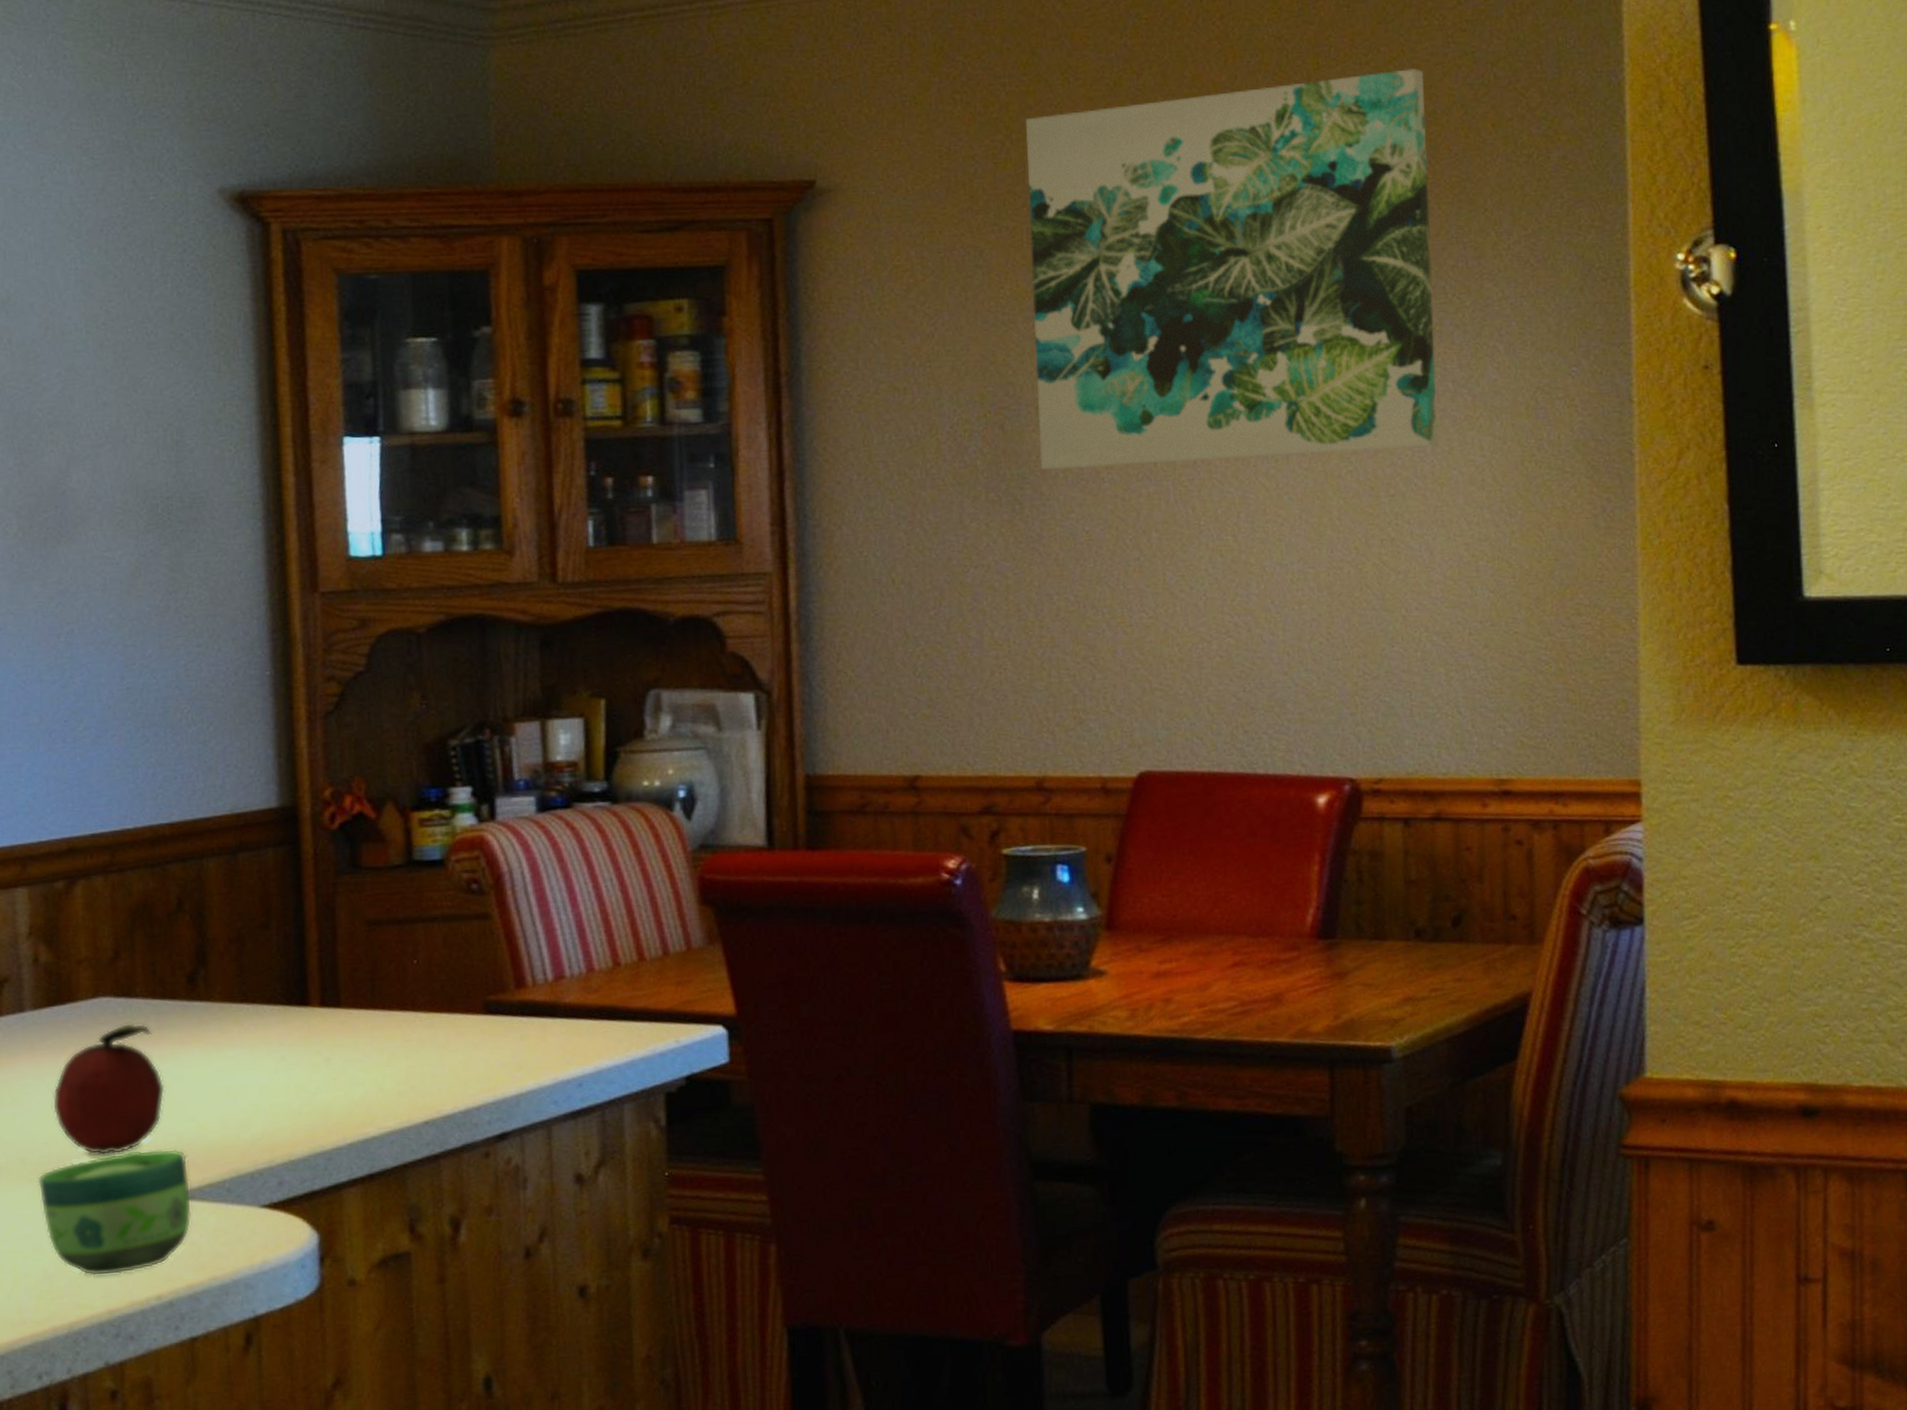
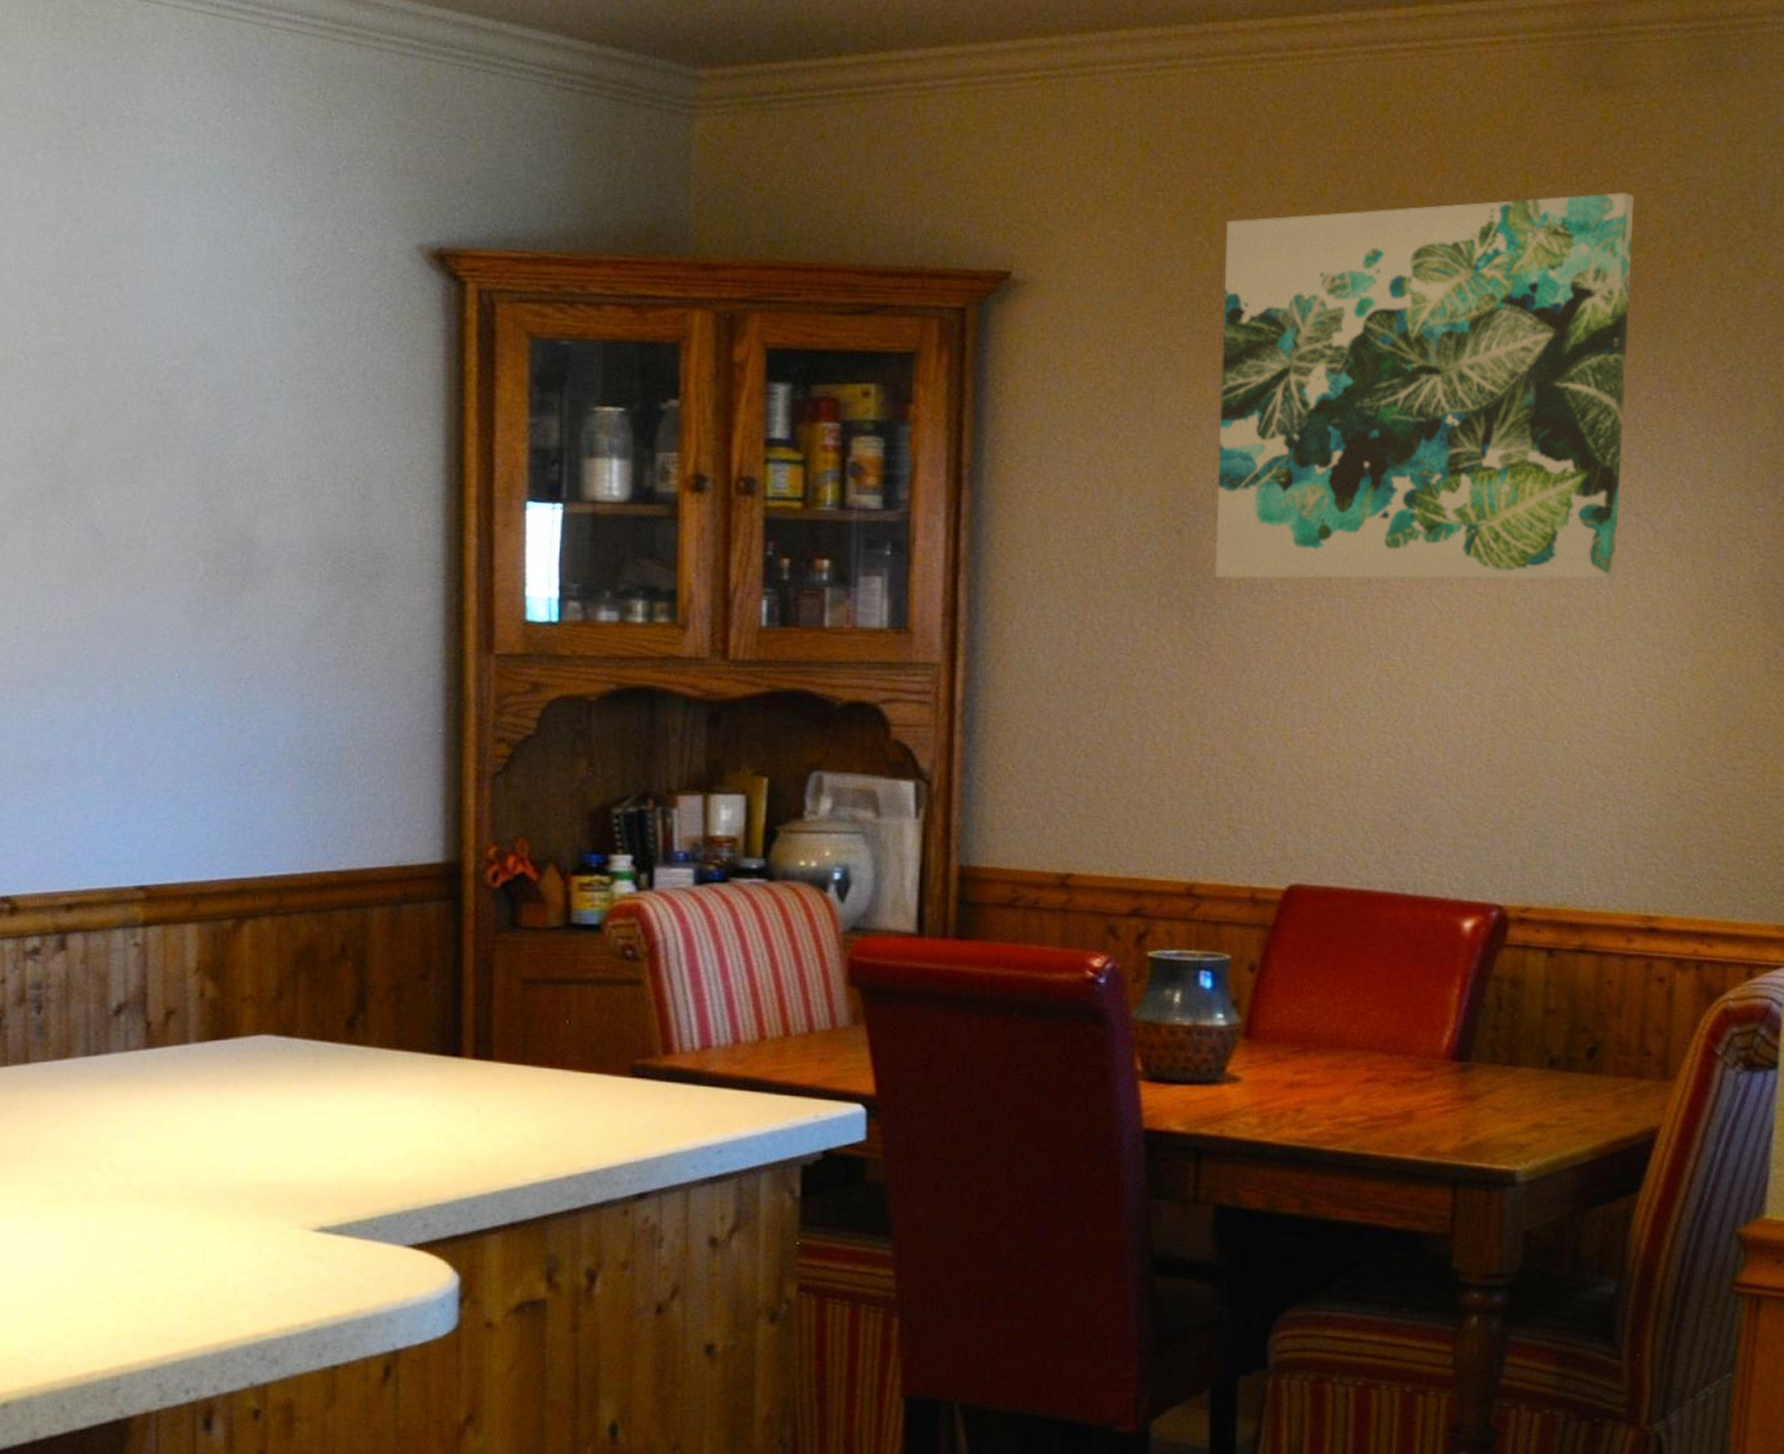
cup: present [38,1148,192,1276] -> none [194,1183,340,1301]
fruit: present [52,1022,165,1156] -> none [212,1061,320,1187]

